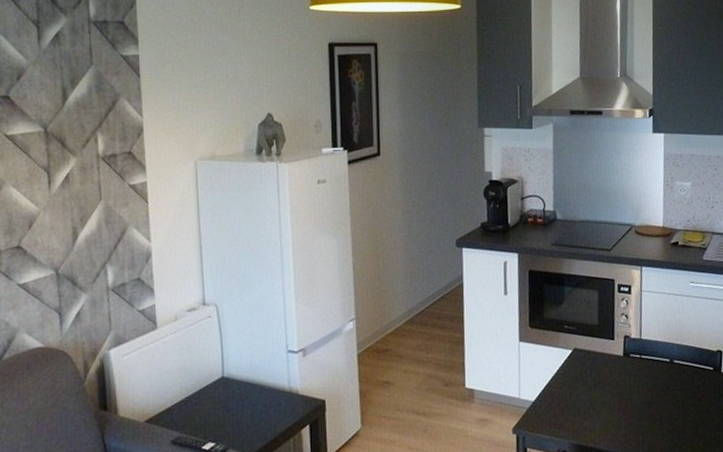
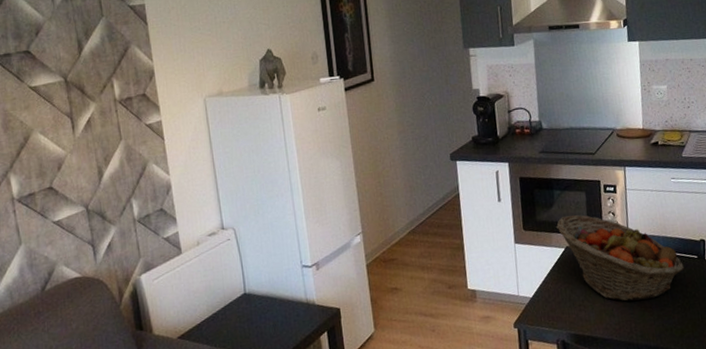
fruit basket: none [565,314,698,413] -> present [556,214,684,302]

